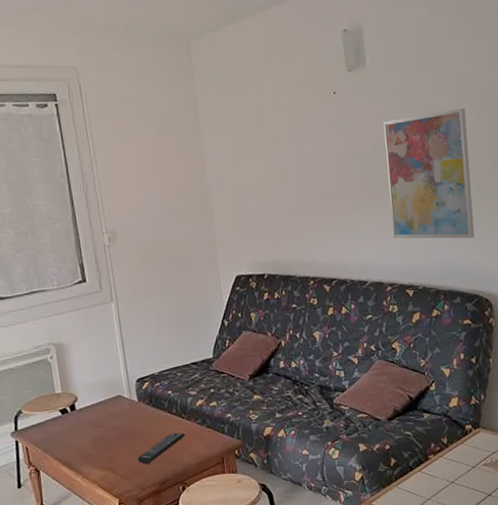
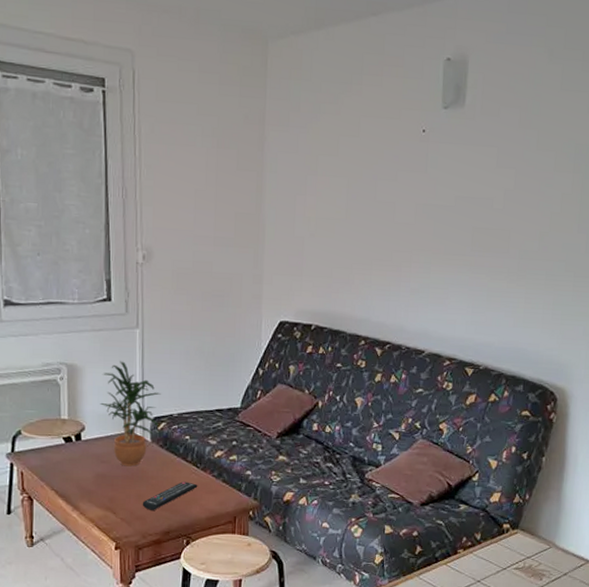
potted plant: none [87,333,143,428] -> present [100,361,161,467]
wall art: present [383,108,475,239] -> none [462,172,568,322]

